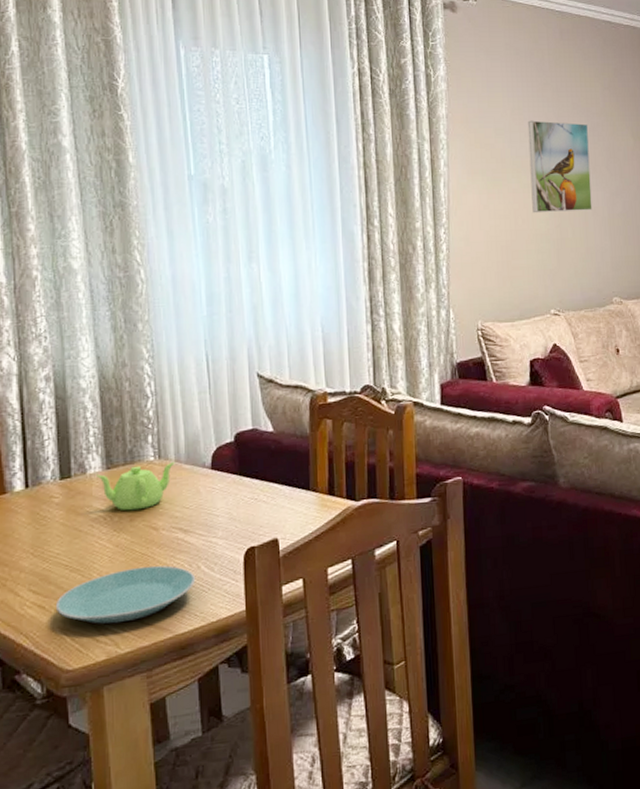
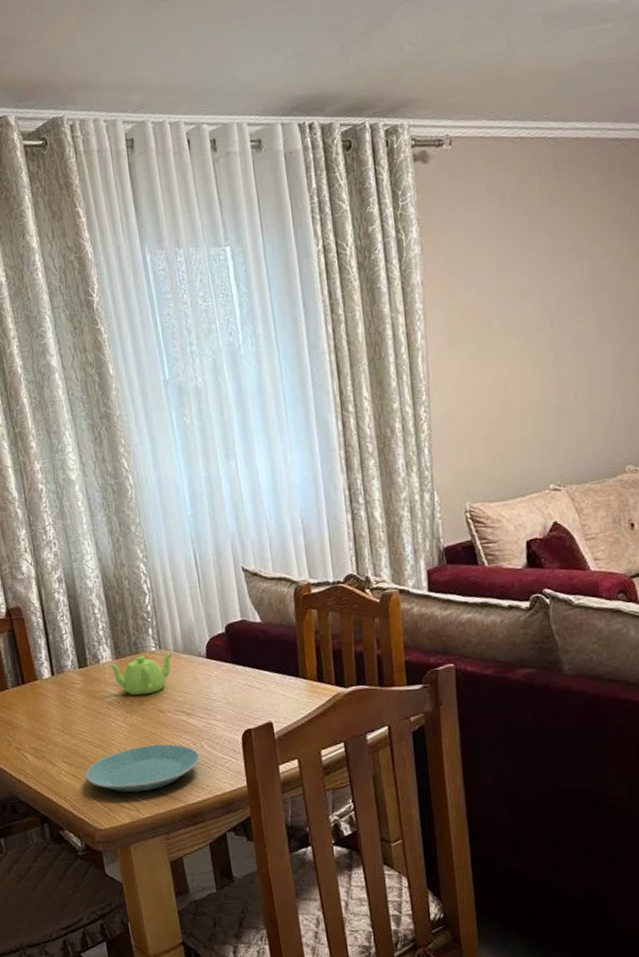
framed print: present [527,120,592,213] -> none [516,267,599,380]

